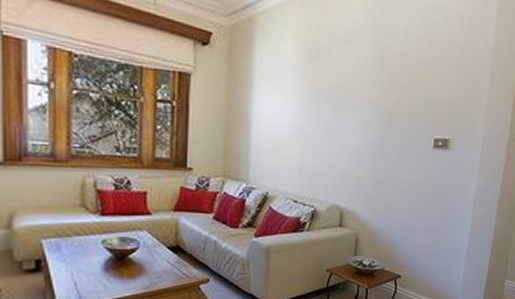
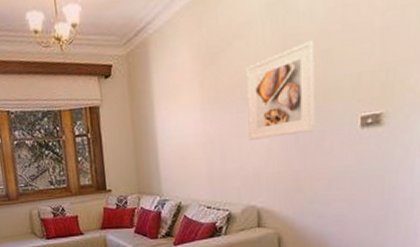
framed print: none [341,62,406,145] -> present [246,41,316,140]

